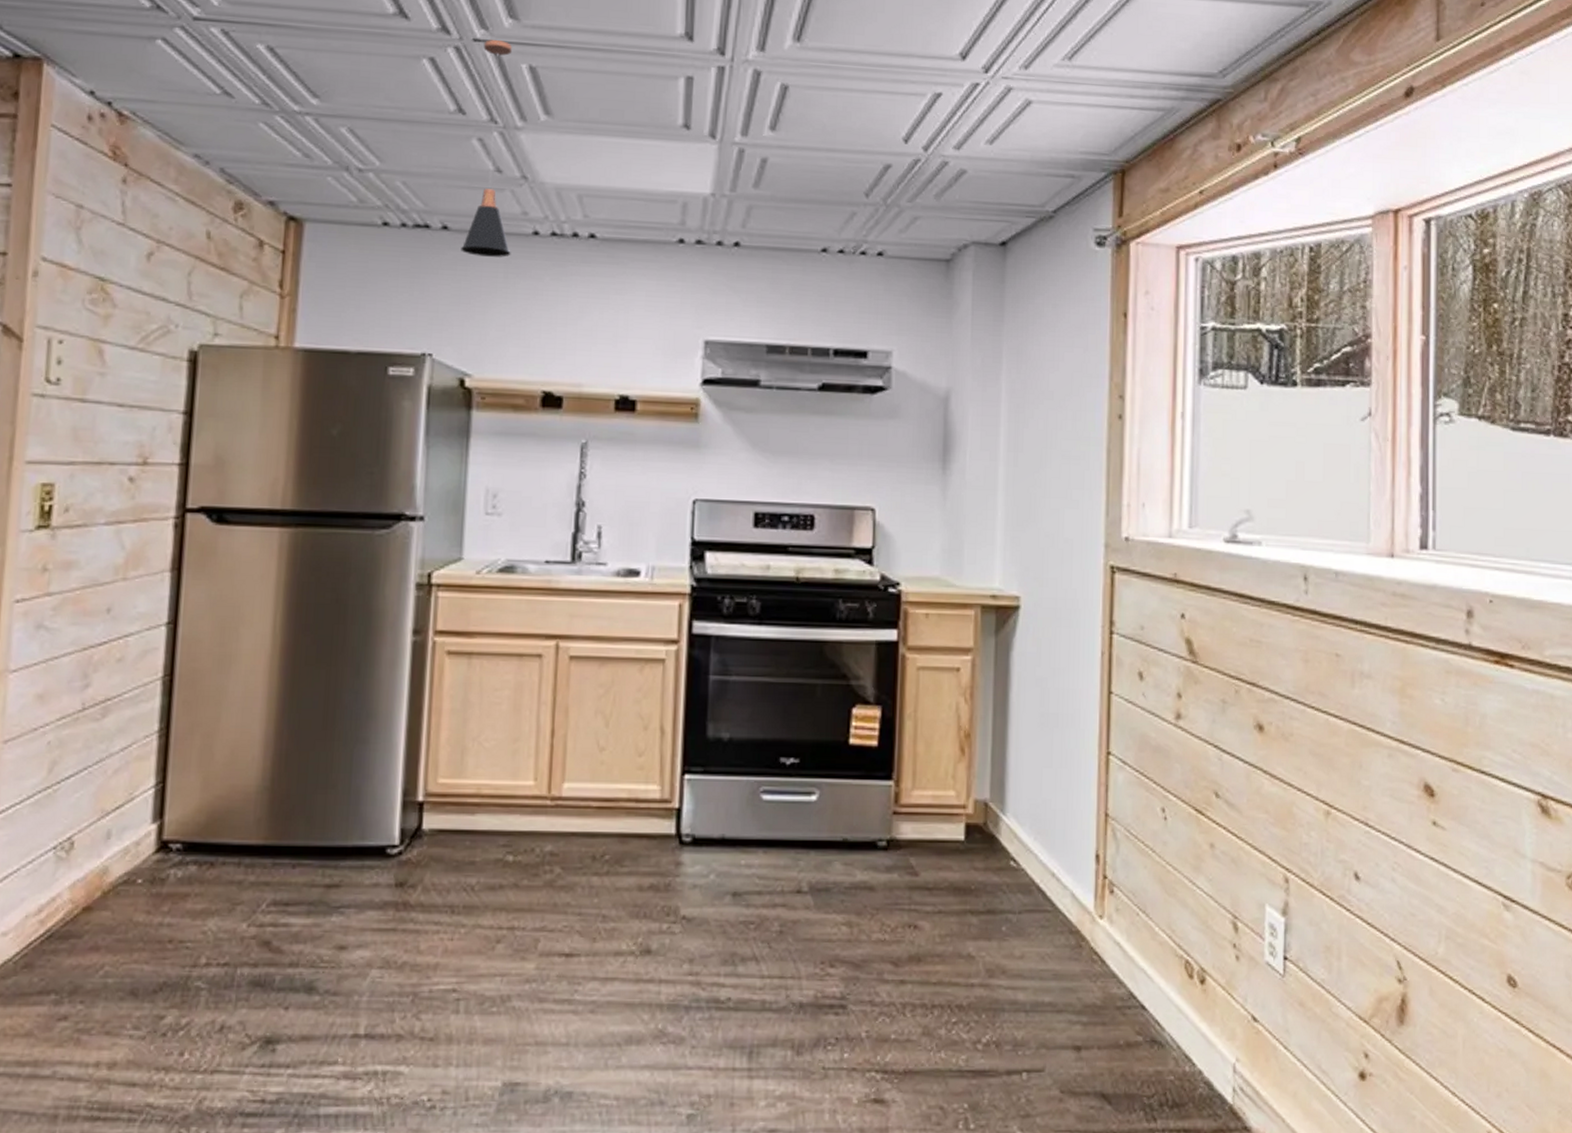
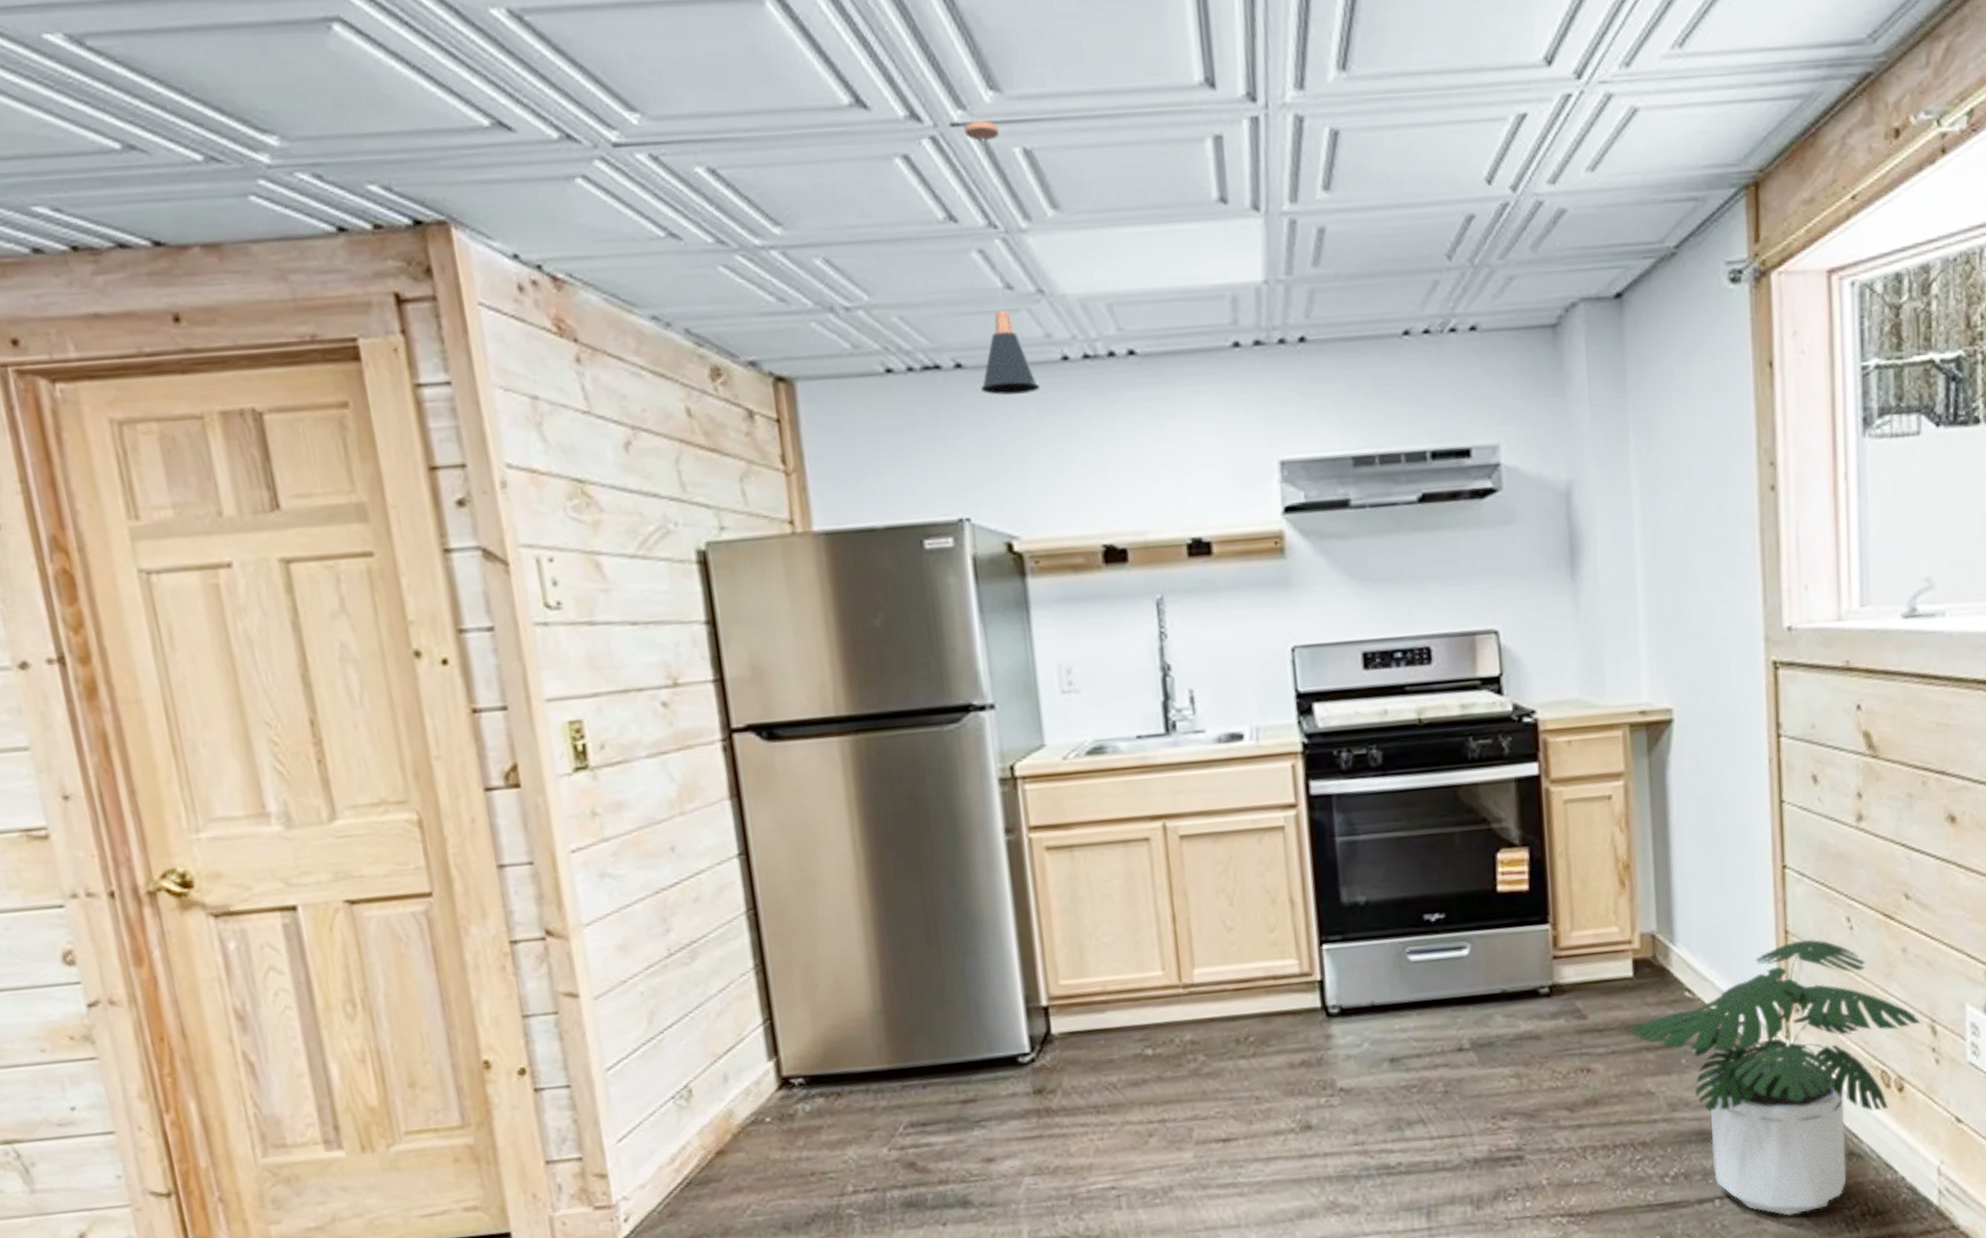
potted plant: none [954,824,1224,1097] -> present [1627,939,1921,1216]

